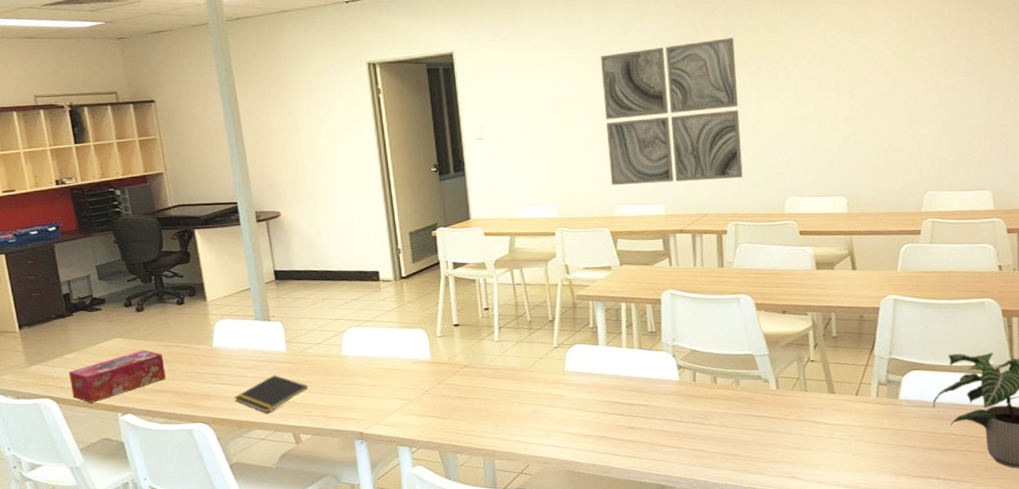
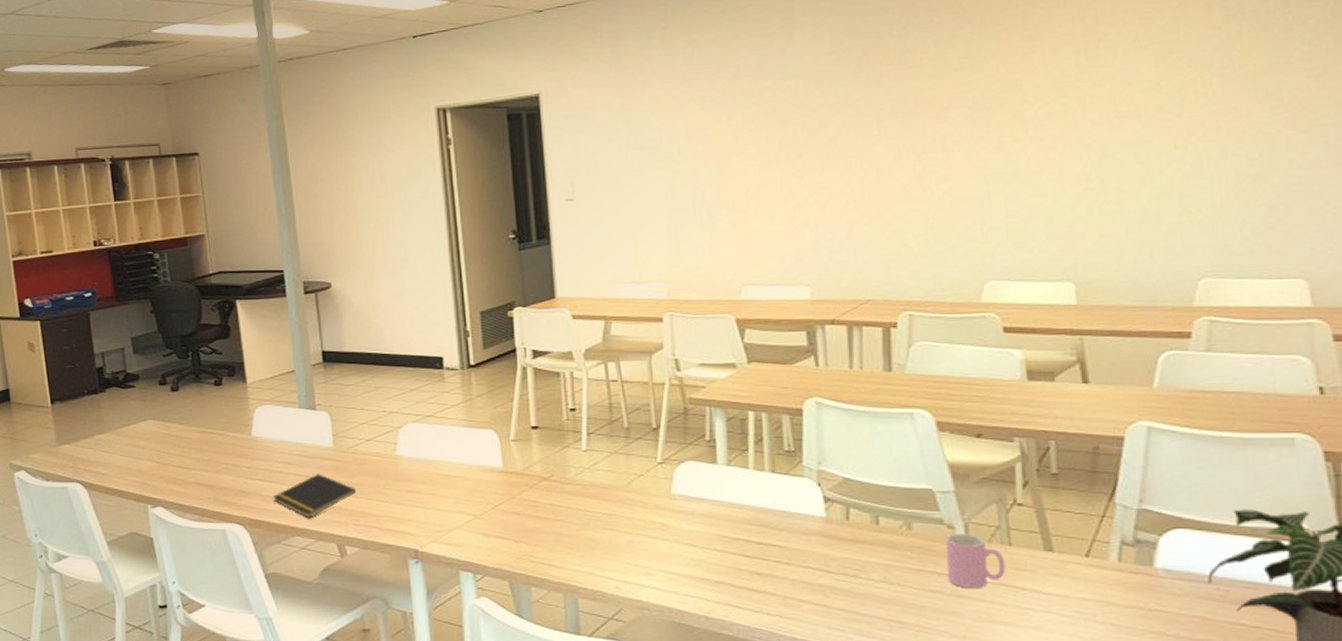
tissue box: present [68,350,167,403] -> none [99,435,200,491]
wall art: present [601,38,743,186] -> none [728,69,921,261]
cup: none [763,385,804,426] -> present [946,534,1006,589]

